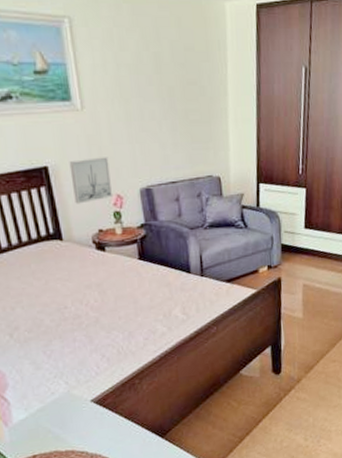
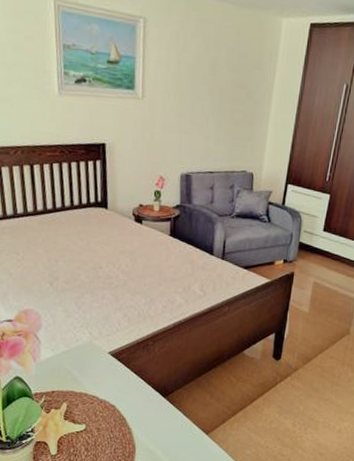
wall art: present [69,157,112,204] -> none [123,141,158,180]

